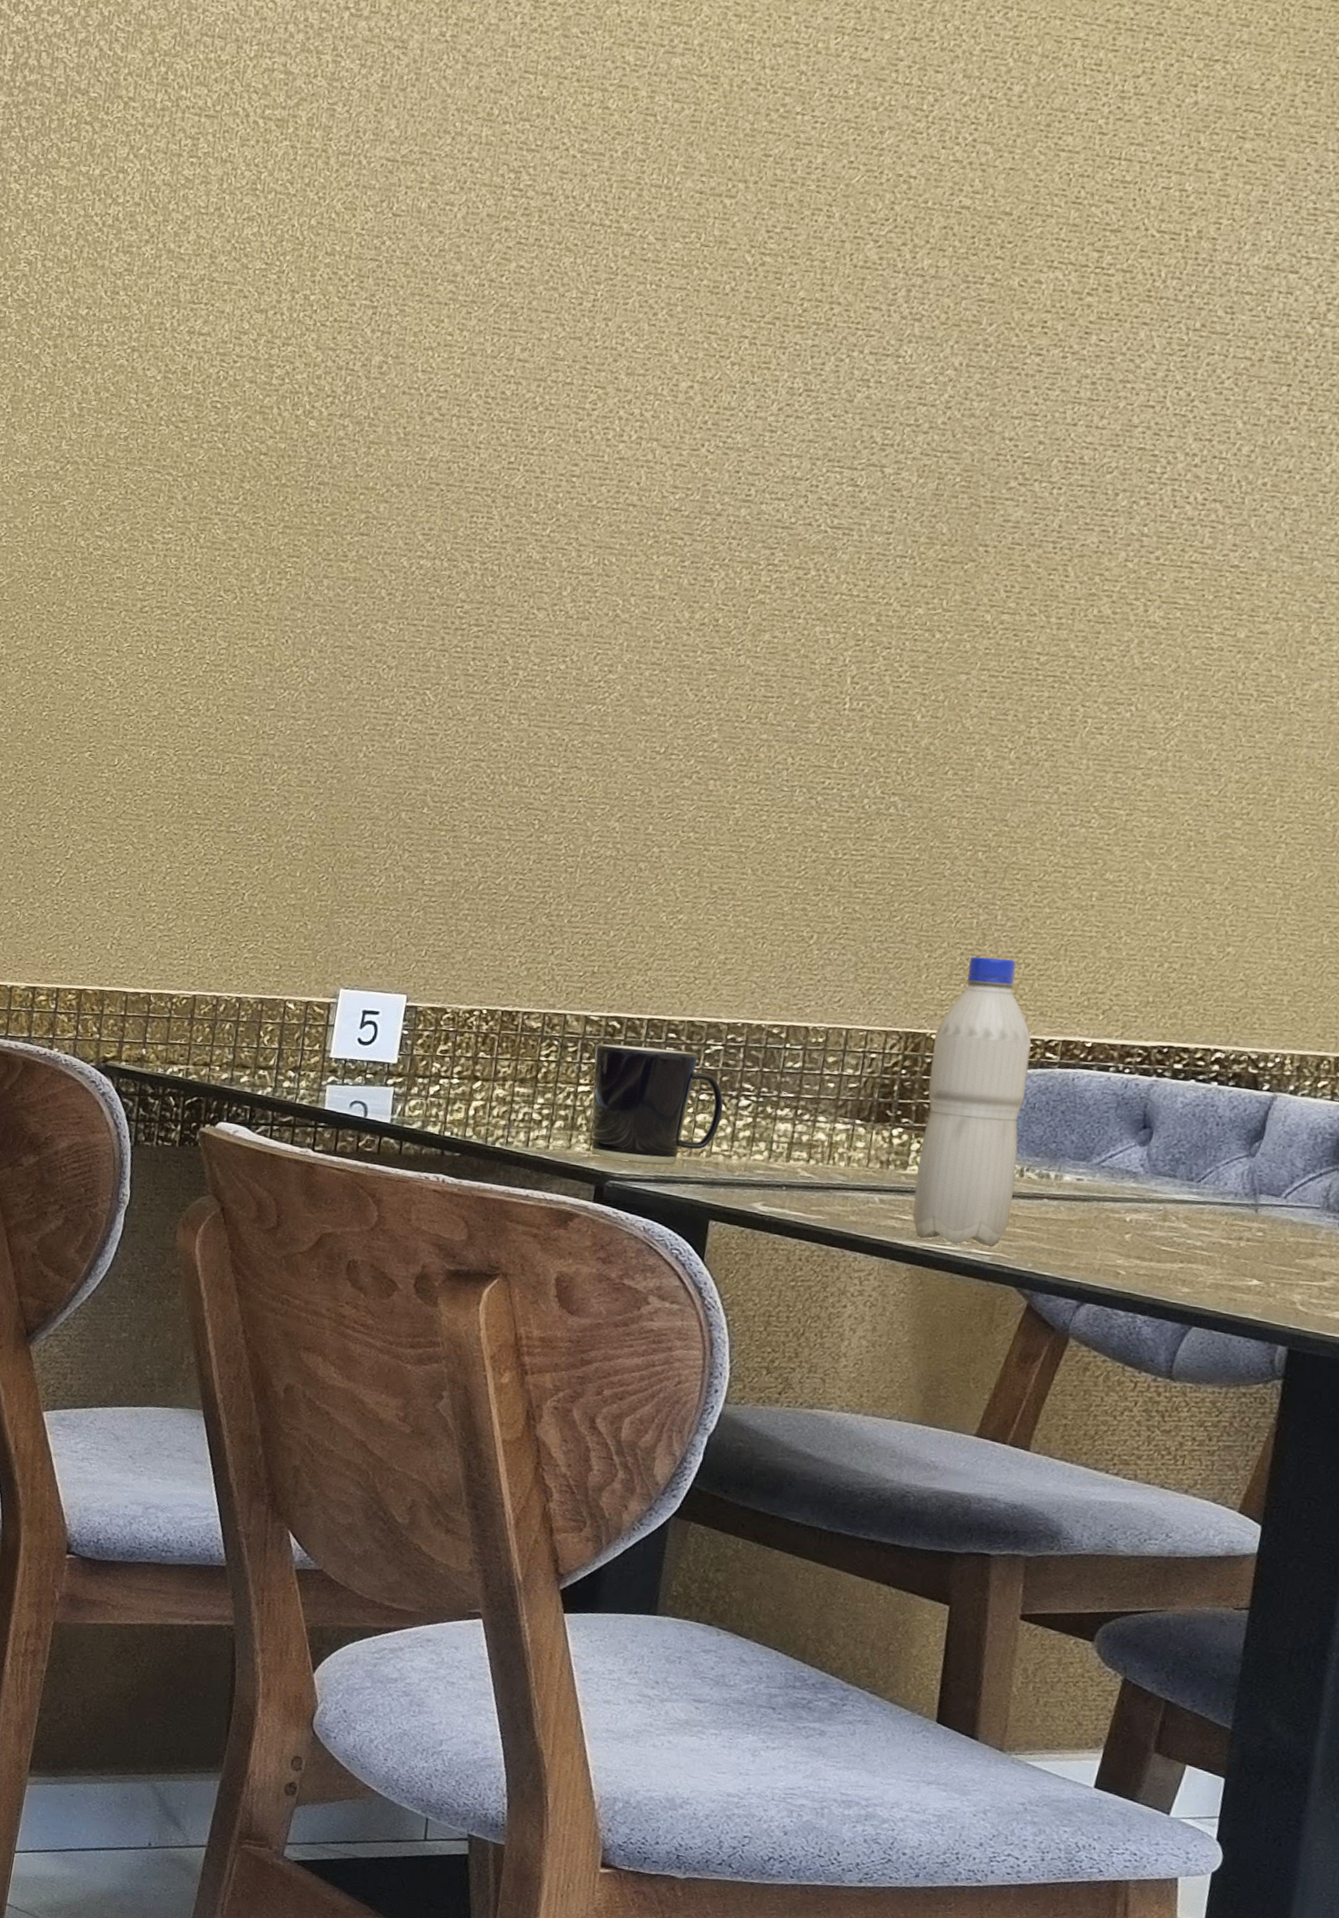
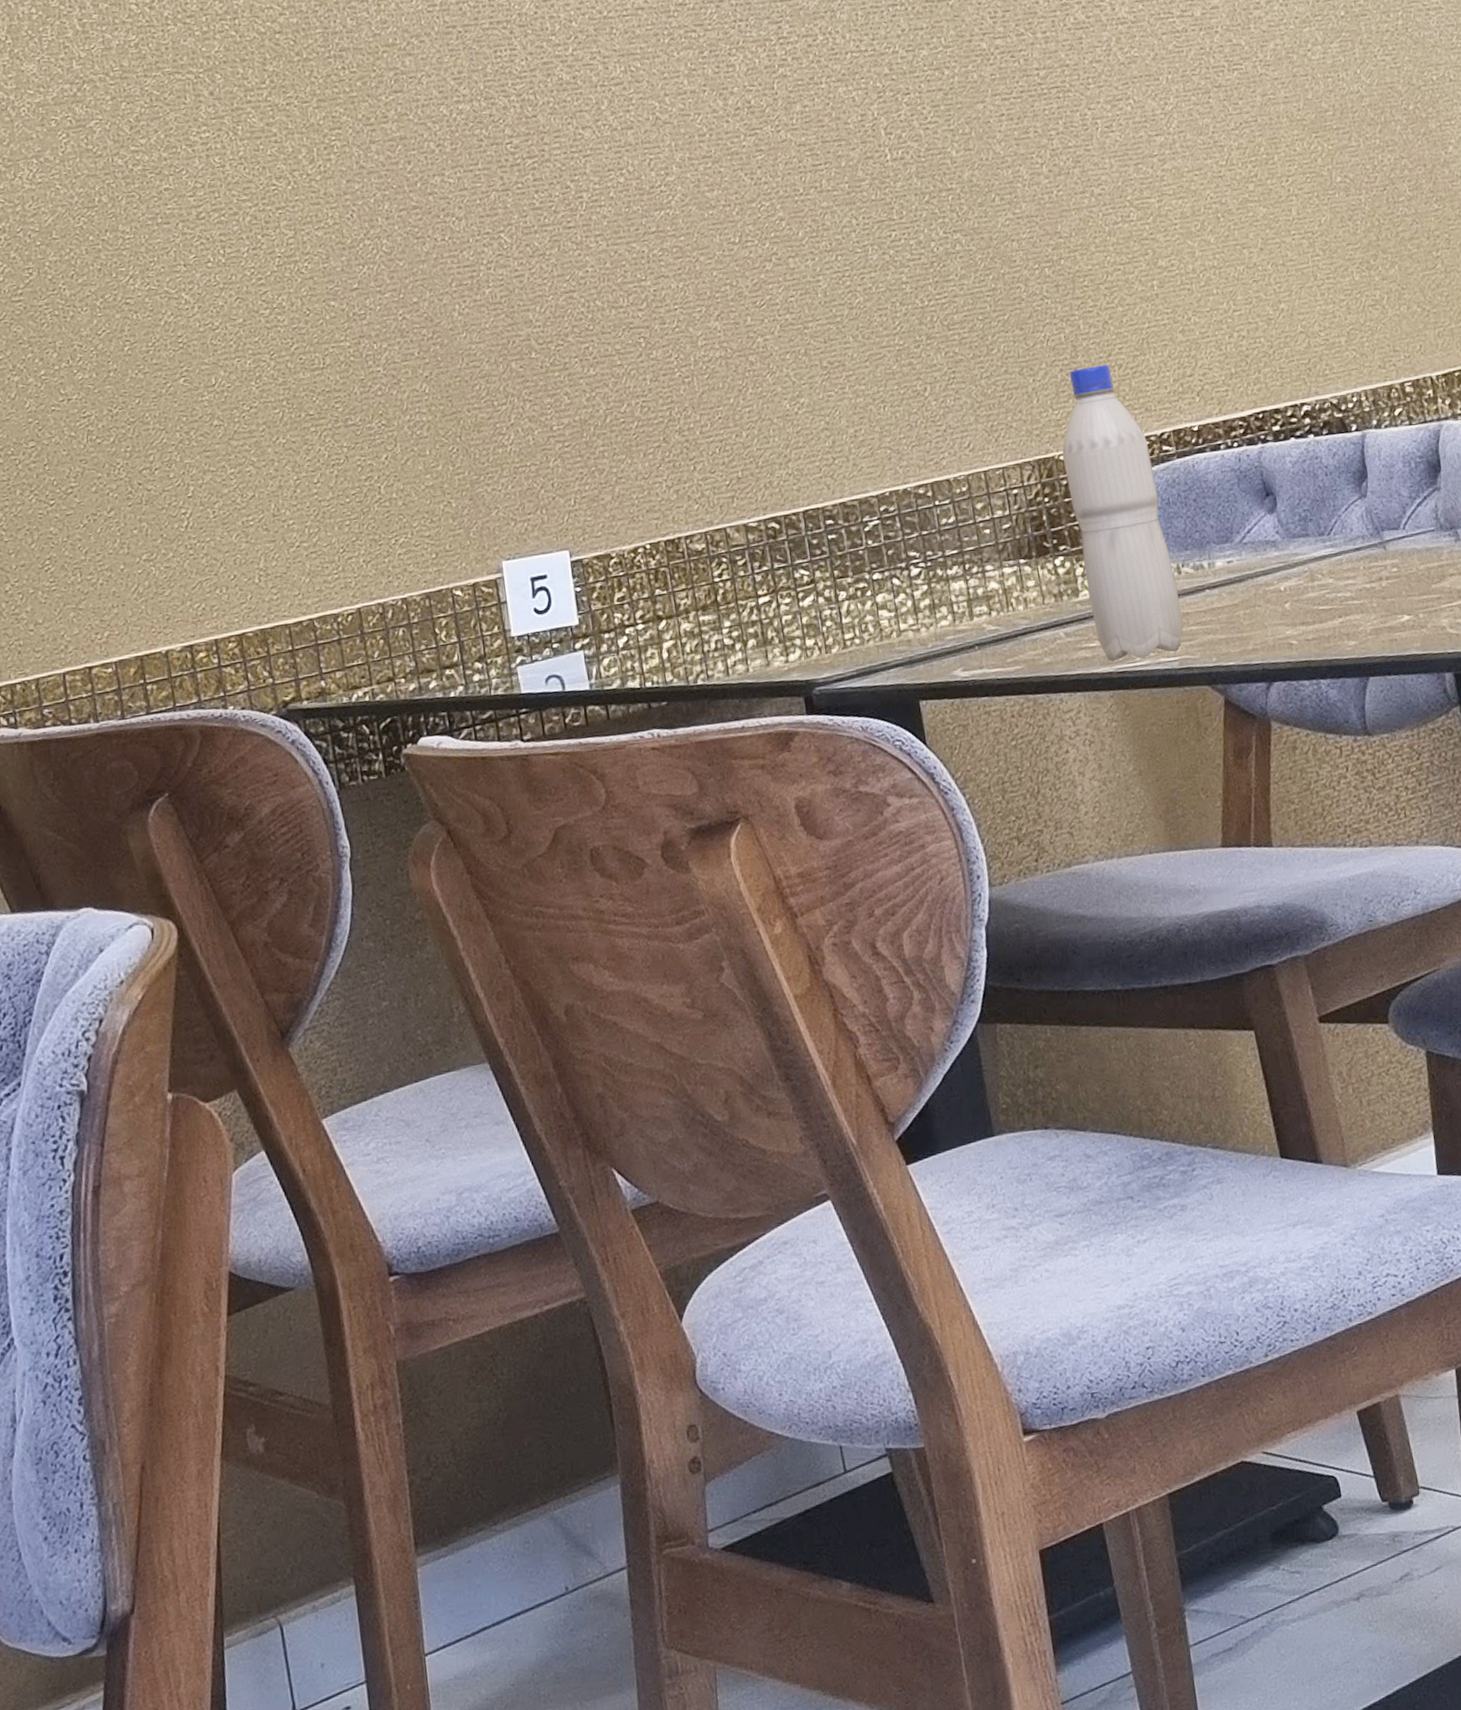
mug: present [591,1043,724,1166] -> none [762,533,900,668]

